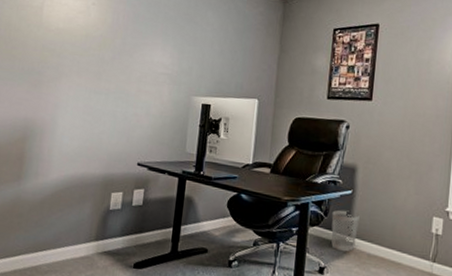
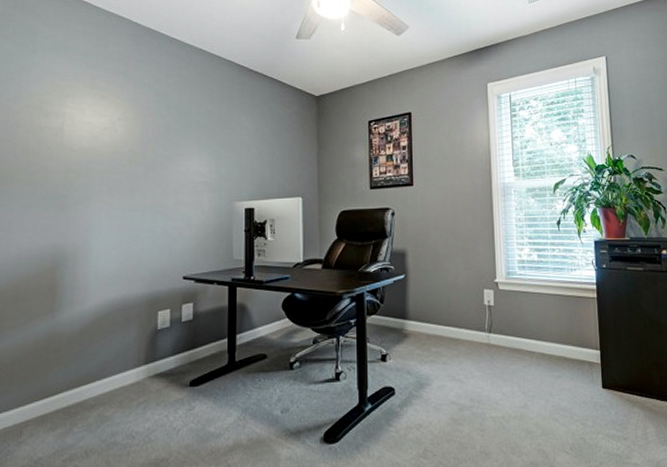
wastebasket: present [331,210,360,252] -> none [387,295,415,336]

